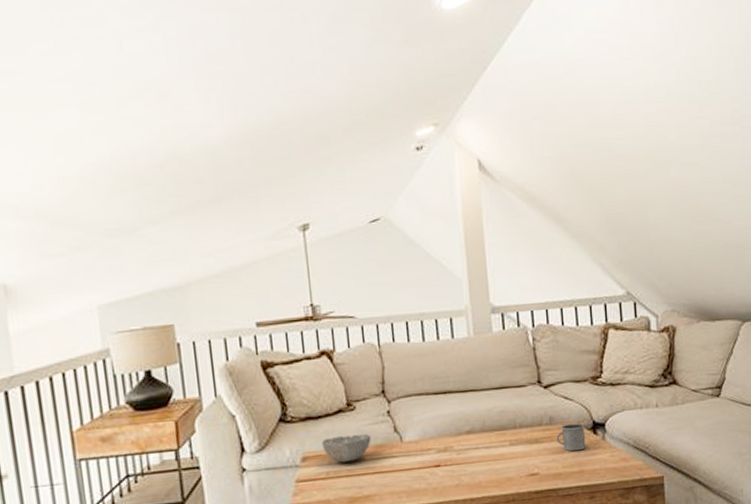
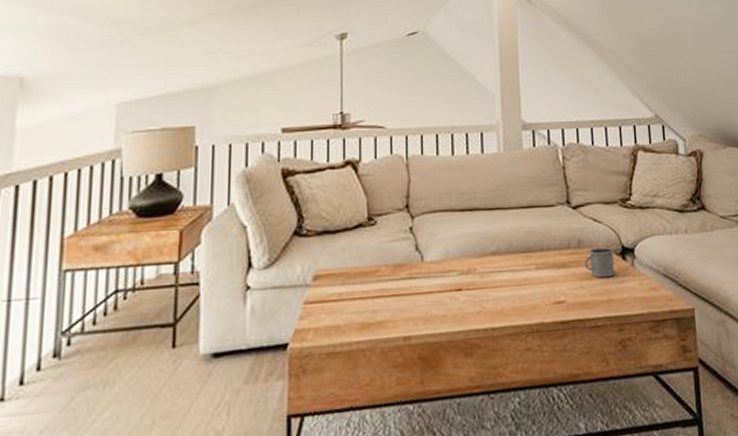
bowl: present [322,434,372,463] -> none [337,252,390,283]

